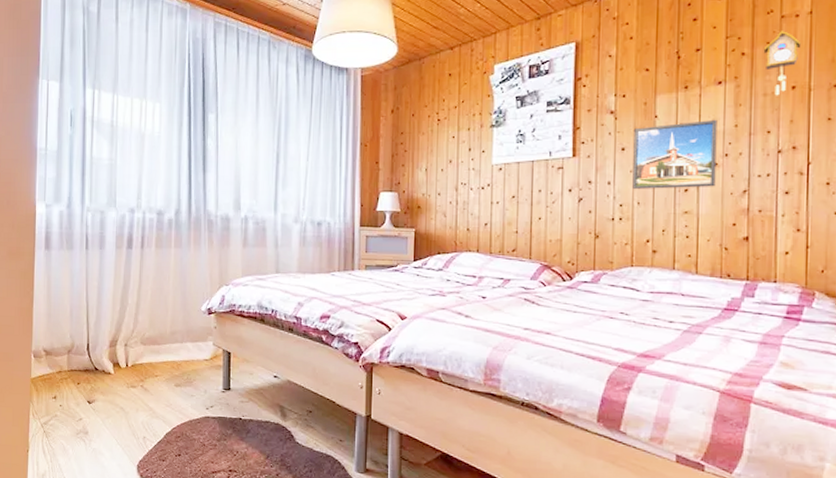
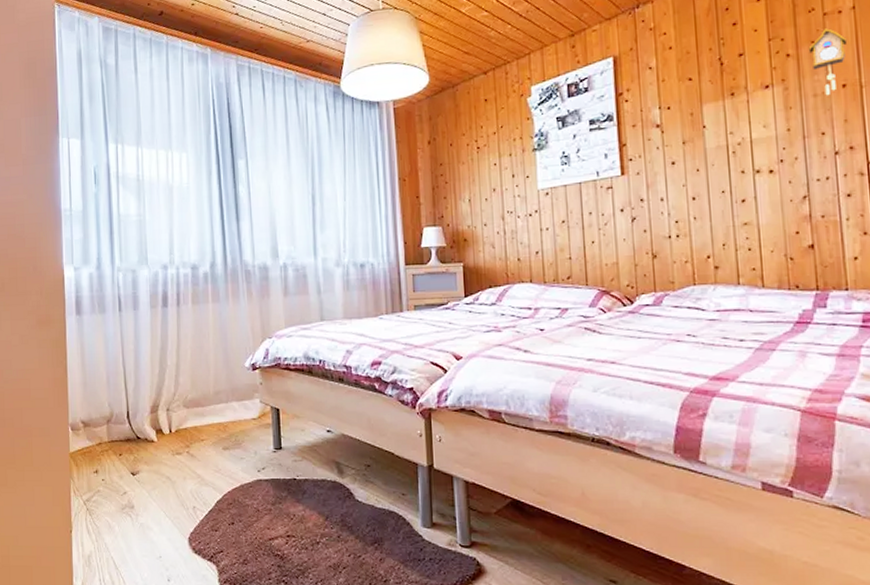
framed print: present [632,119,717,189] -> none [683,124,774,204]

